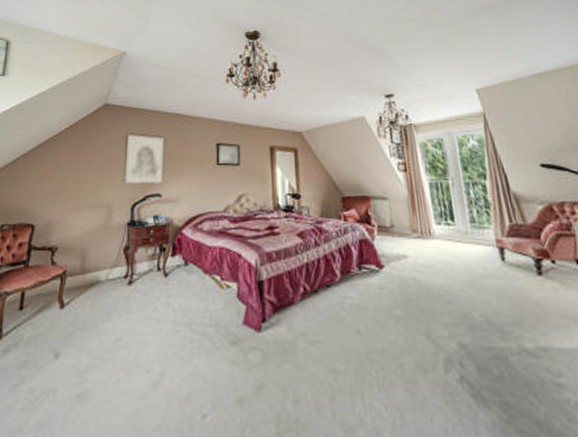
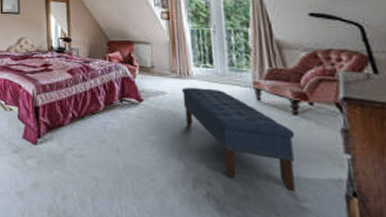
bench: none [425,248,549,366] -> present [182,87,295,192]

